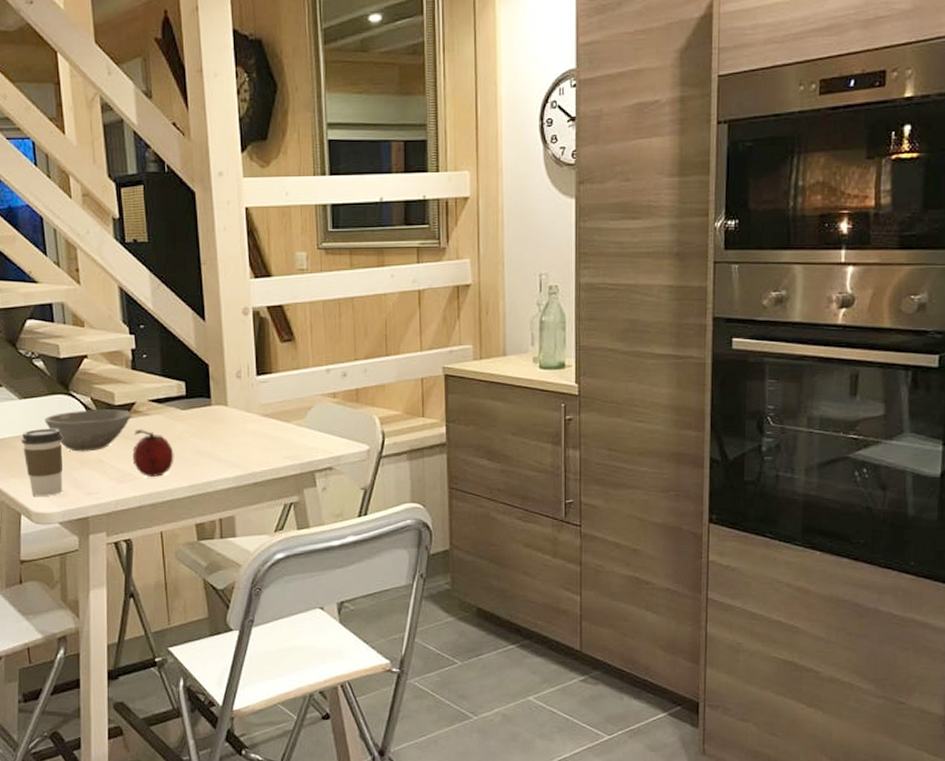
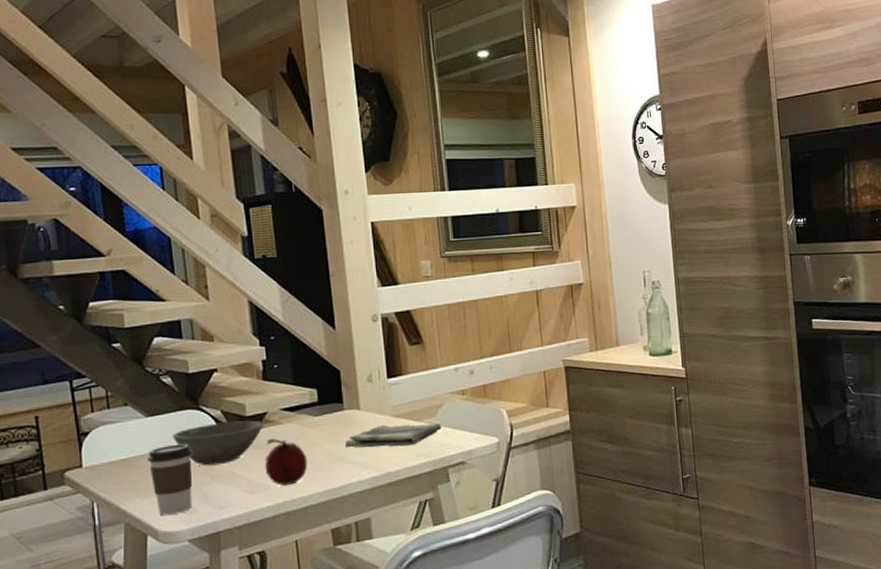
dish towel: none [212,423,311,447] -> present [345,423,442,448]

